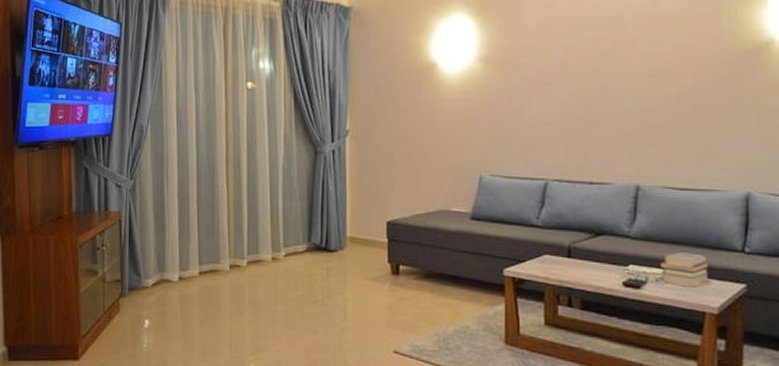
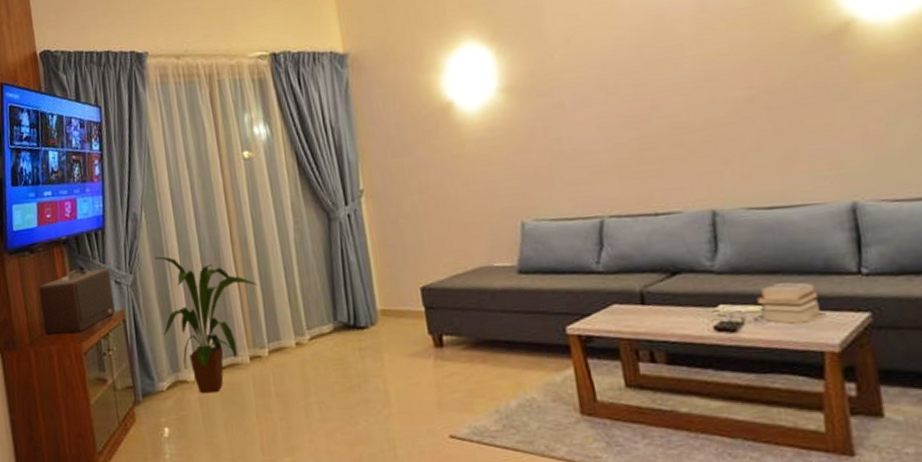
speaker: none [43,169,113,226] -> present [38,269,115,335]
house plant: none [154,167,245,294] -> present [155,256,258,394]

